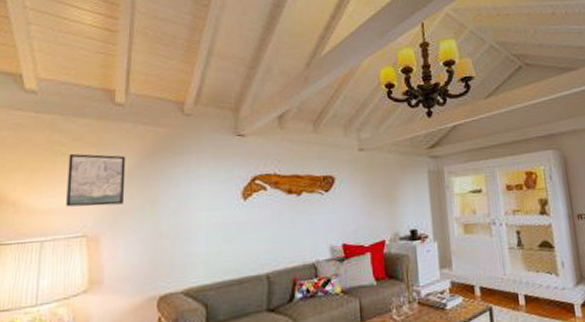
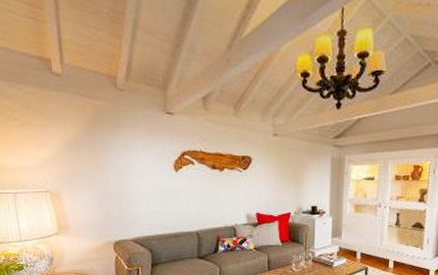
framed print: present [66,154,126,207] -> none [21,120,76,167]

